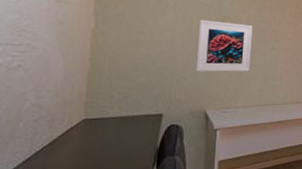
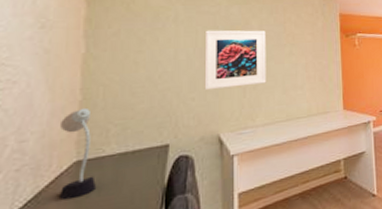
desk lamp: none [69,75,100,150] -> present [58,107,96,200]

